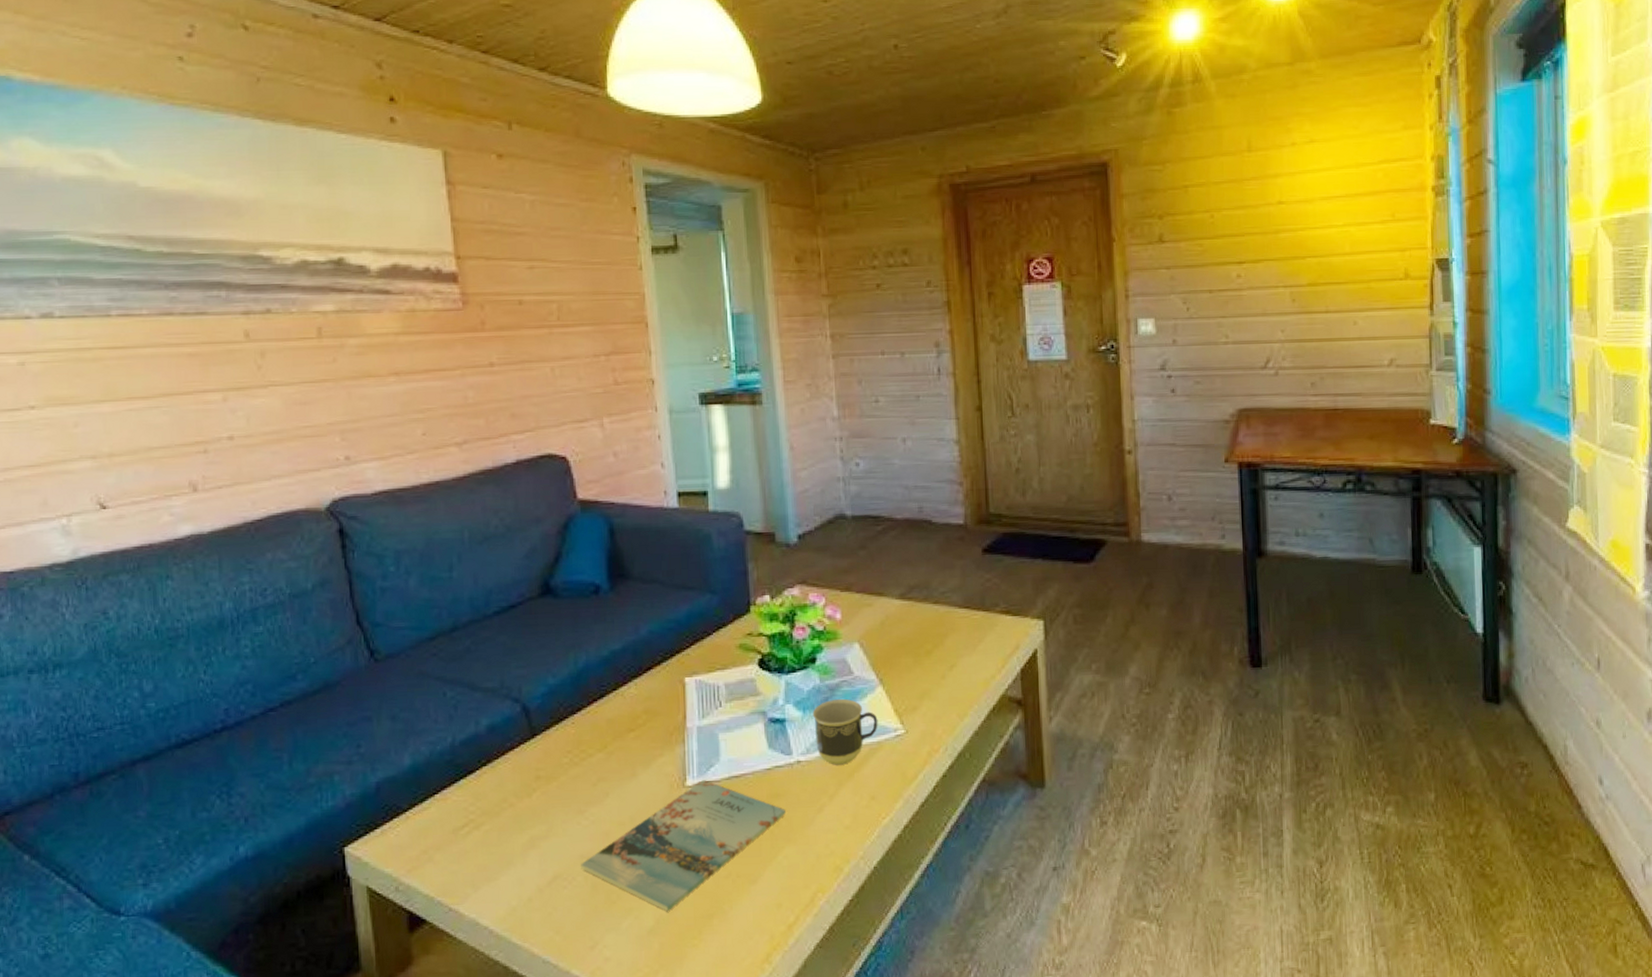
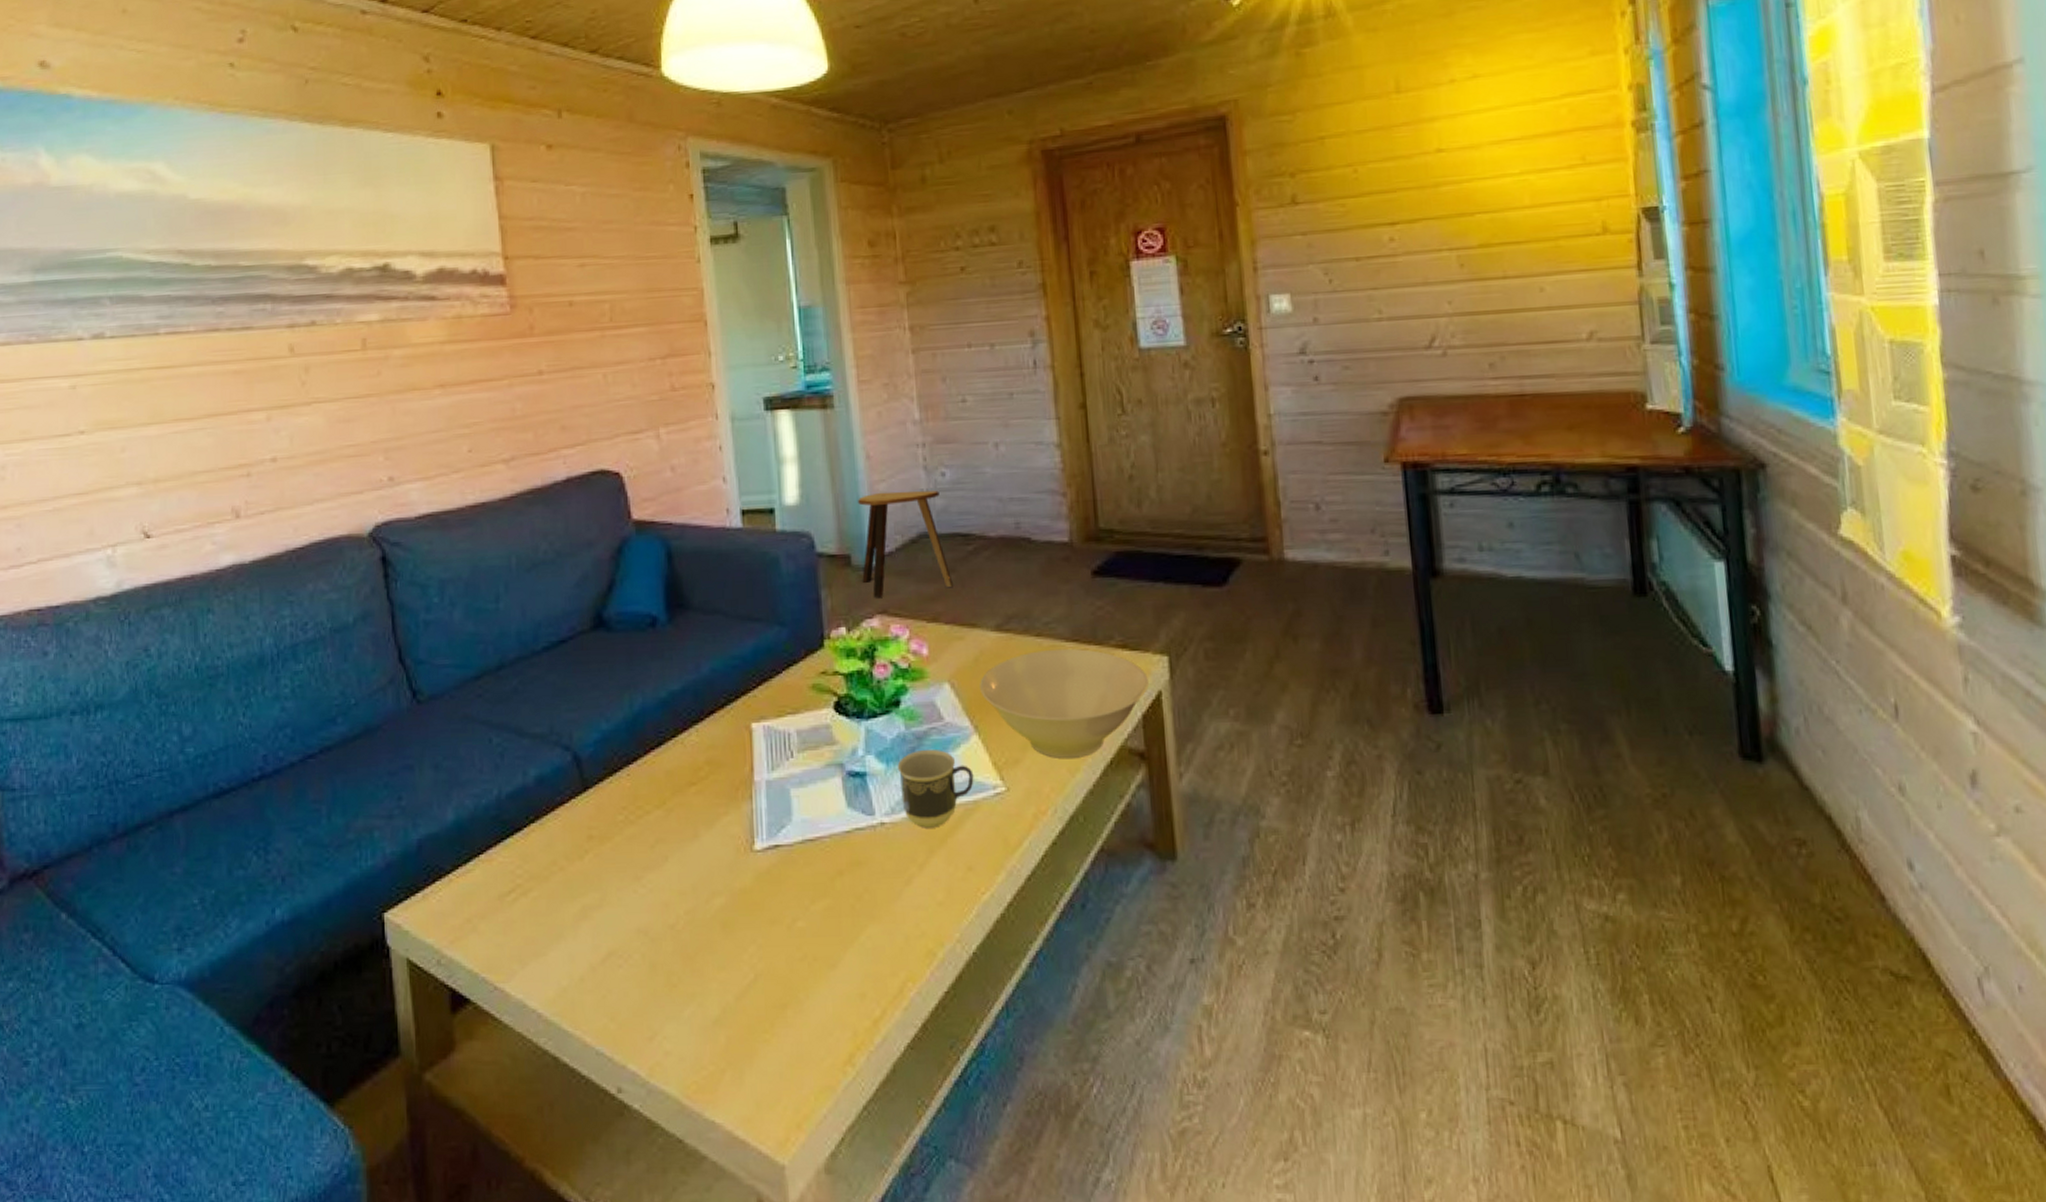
magazine: present [581,780,786,912] -> none [638,843,868,999]
stool: none [782,478,864,570] -> present [858,490,953,598]
bowl: none [885,614,1027,706] -> present [980,648,1149,759]

